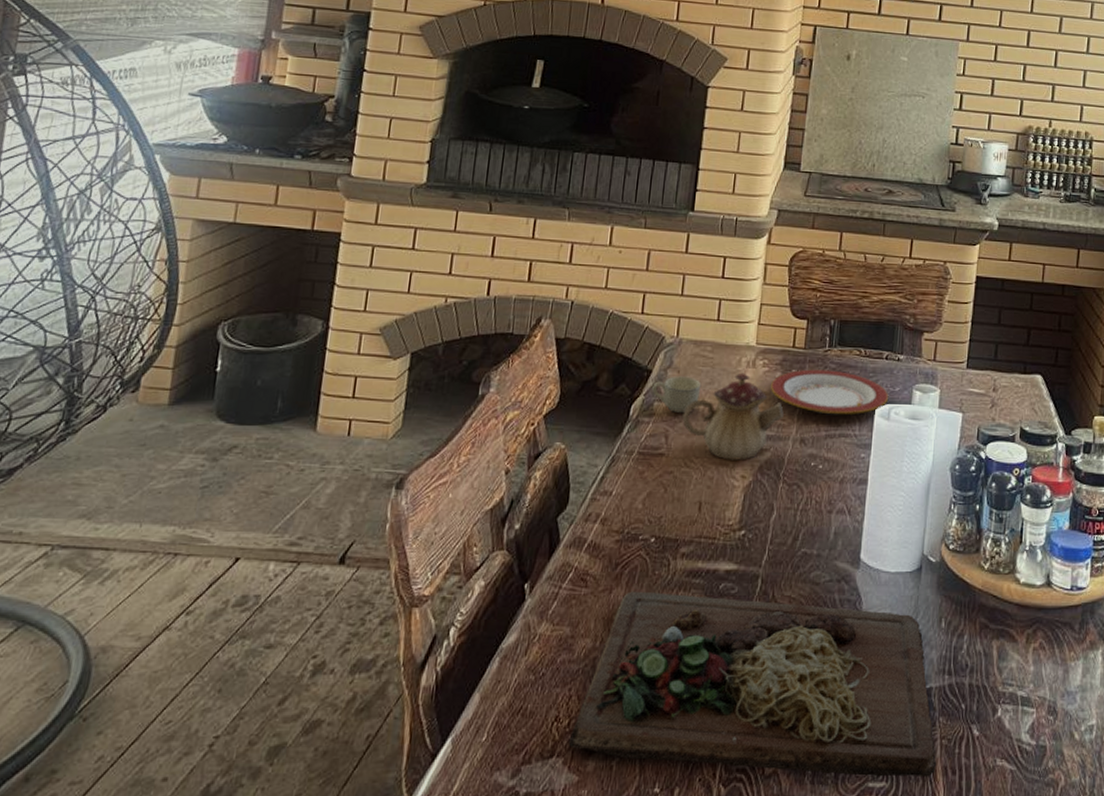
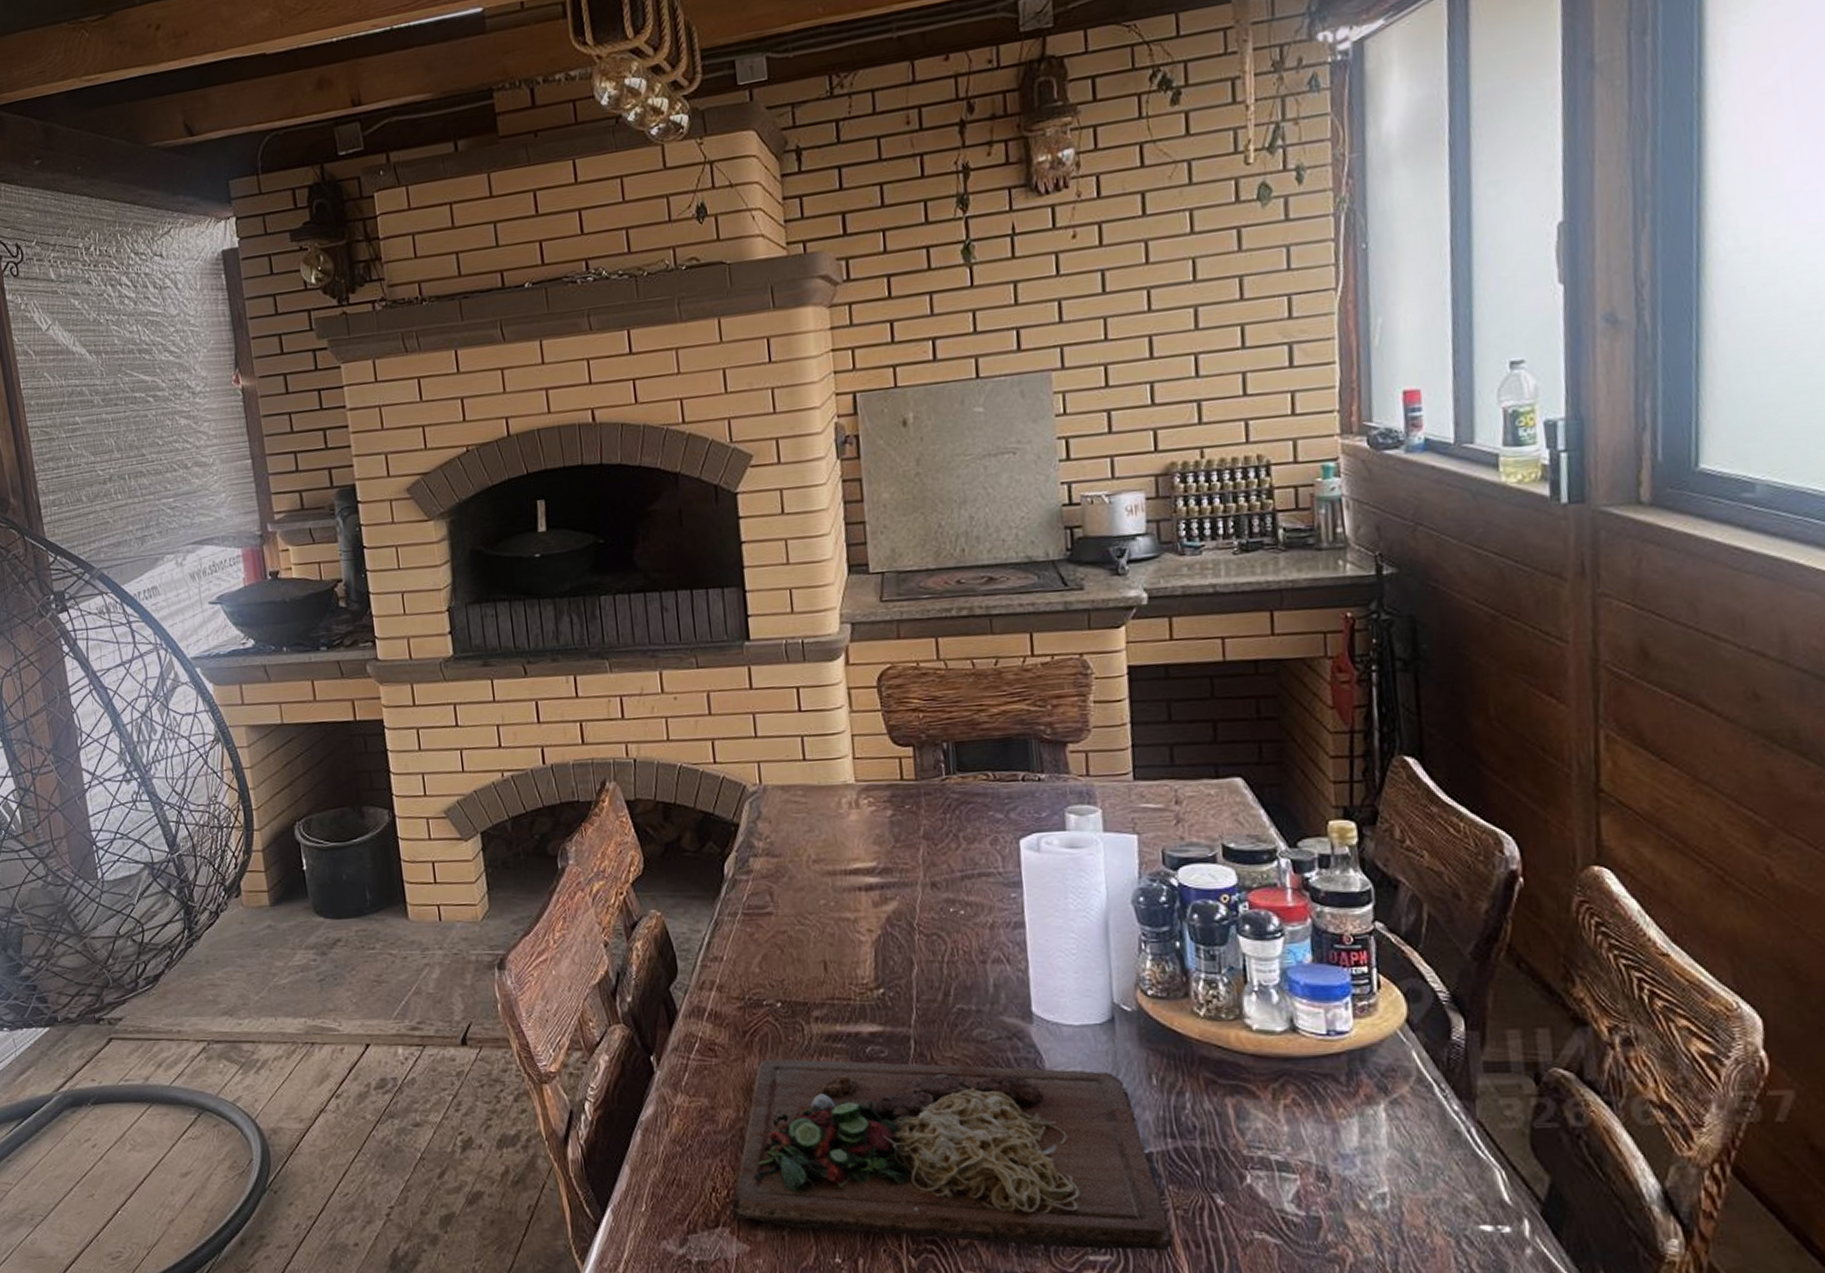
cup: present [652,376,702,413] -> none [743,826,800,867]
teapot: present [682,372,784,461] -> none [784,815,905,914]
plate: present [771,369,889,415] -> none [882,801,1035,853]

